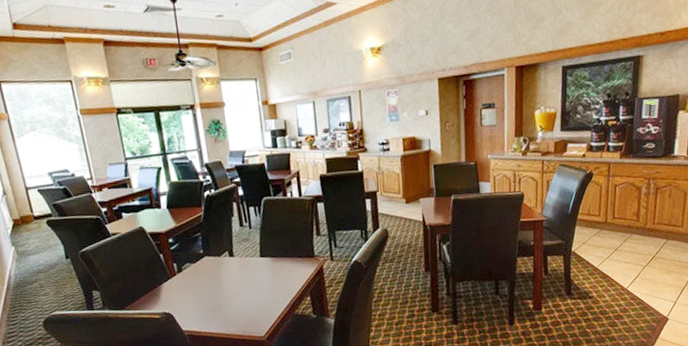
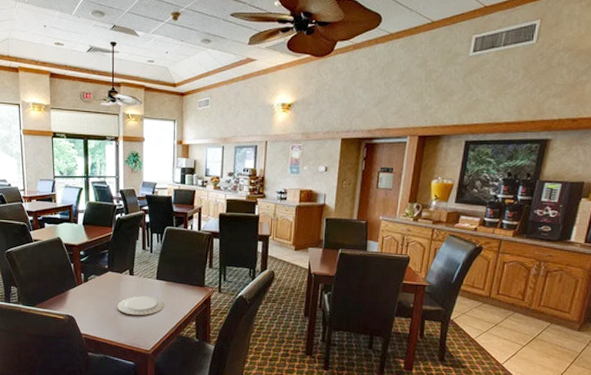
plate: none [219,276,274,301] -> present [117,296,165,316]

